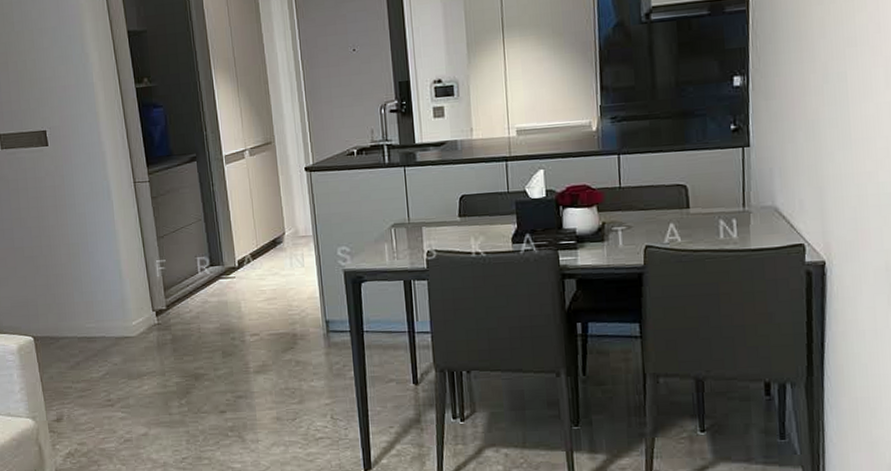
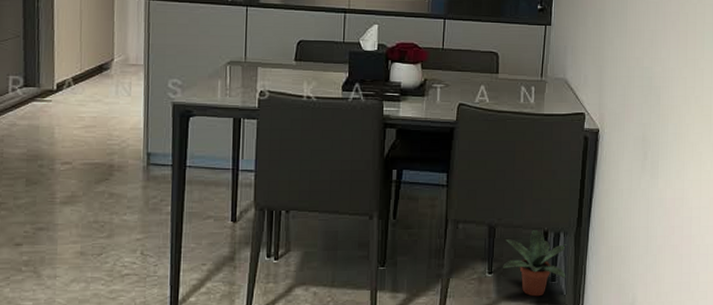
potted plant: none [717,380,799,457] -> present [503,229,567,297]

